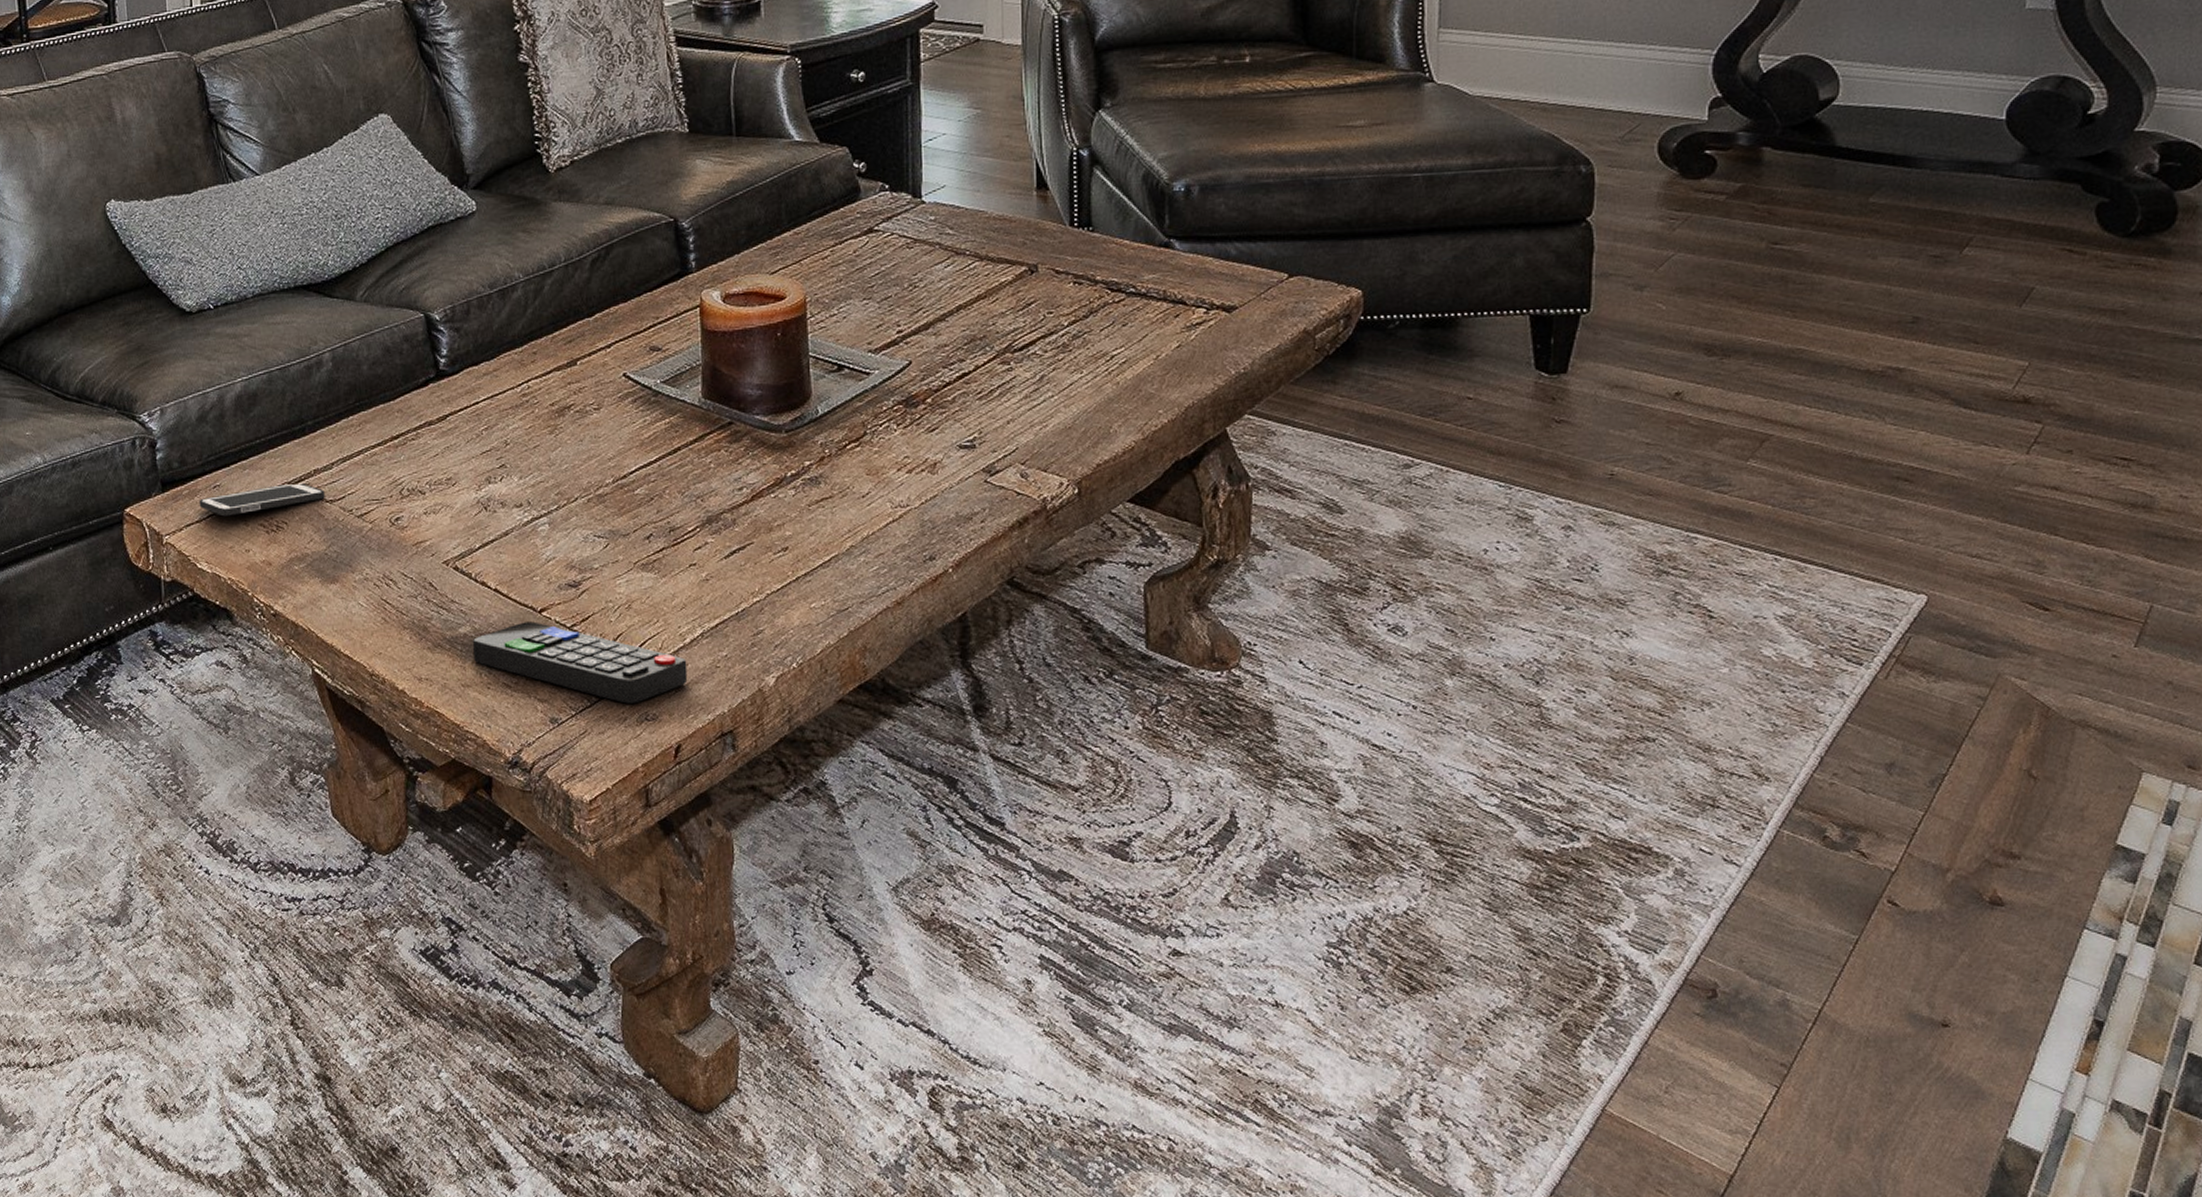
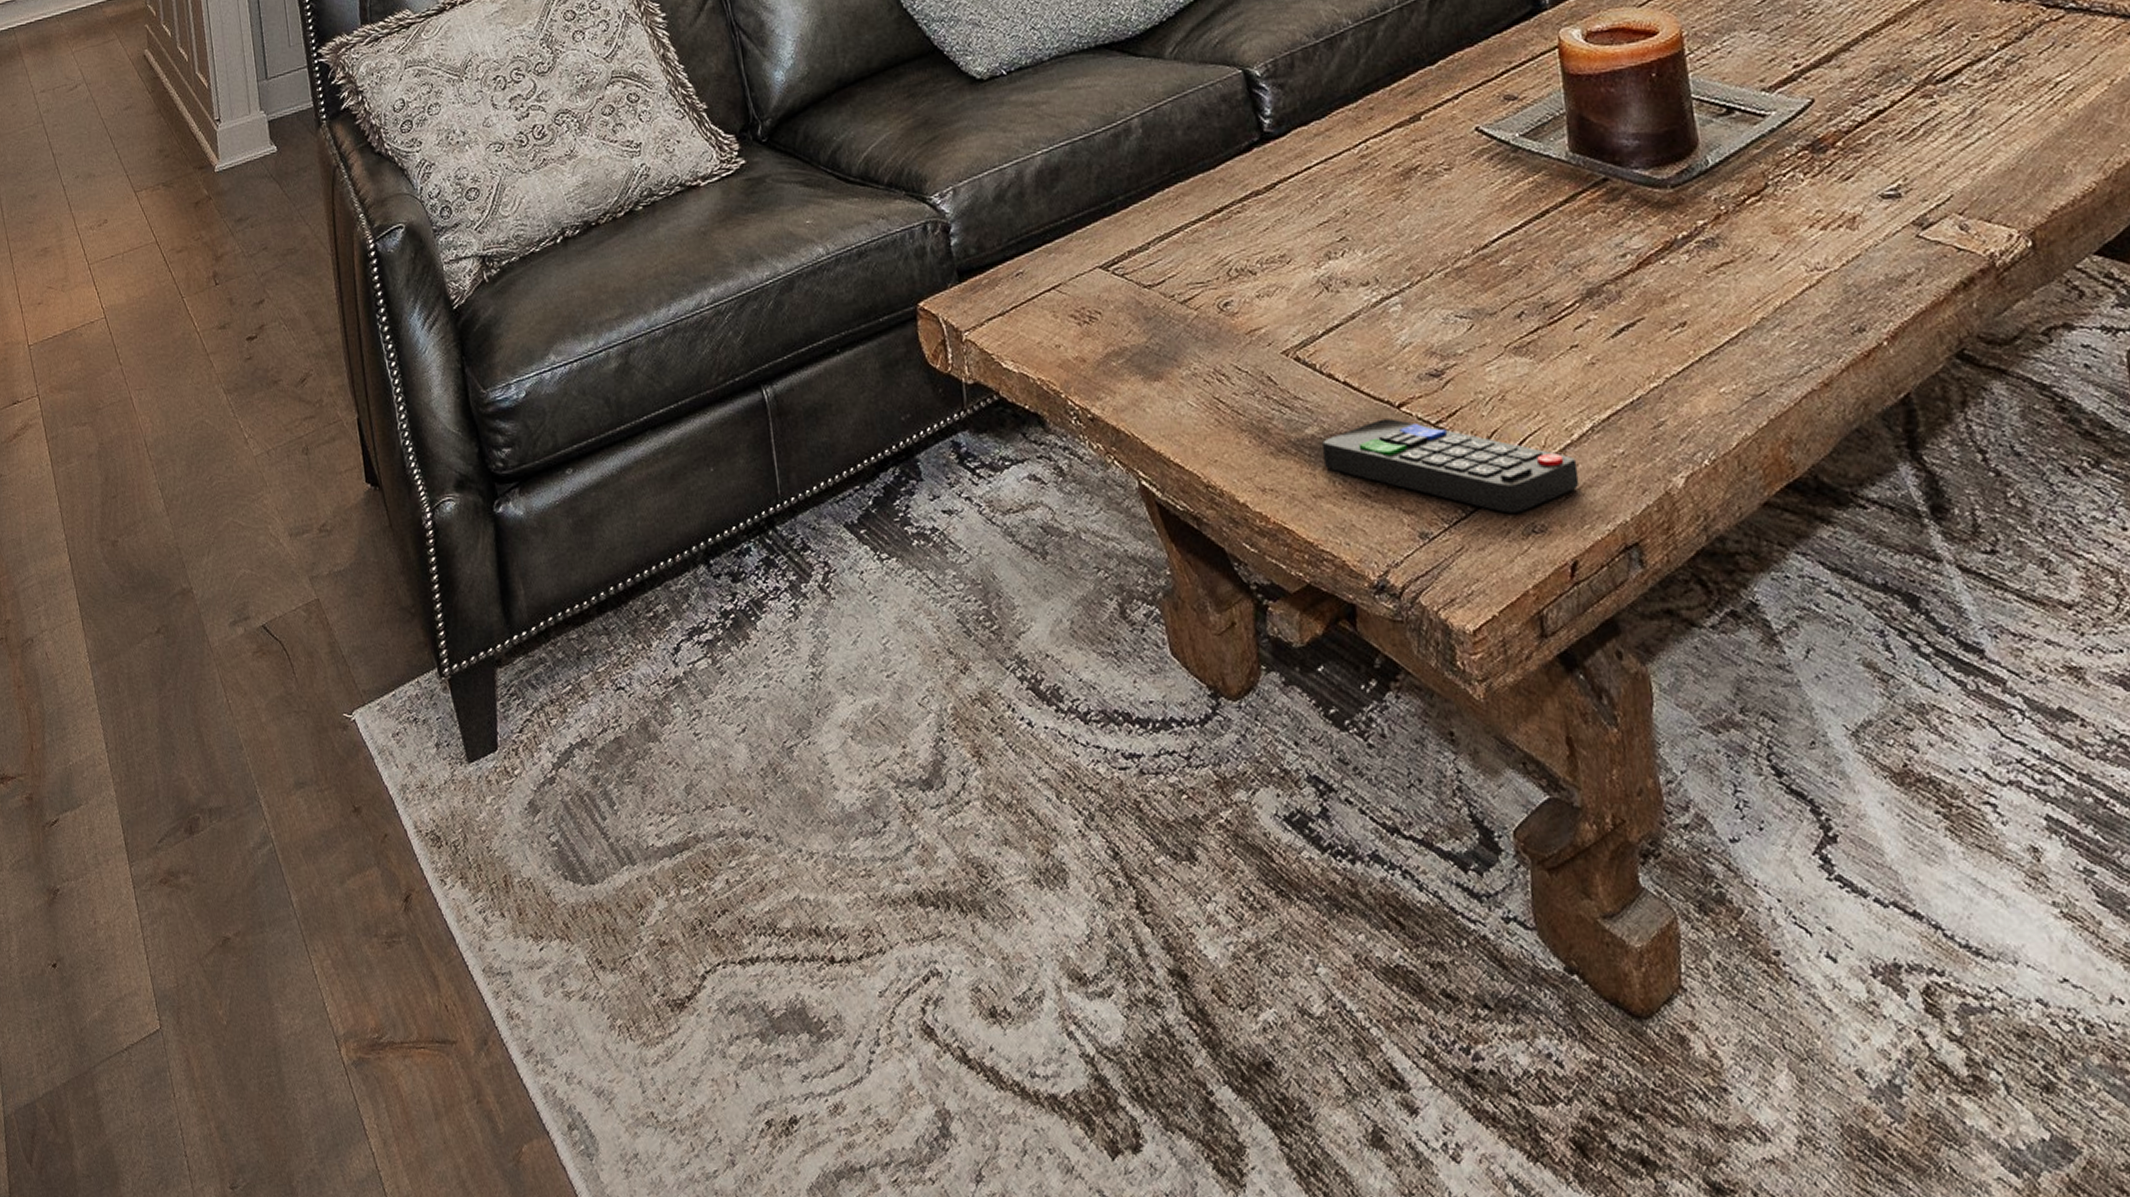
cell phone: present [199,483,325,517] -> none [1000,267,1142,308]

